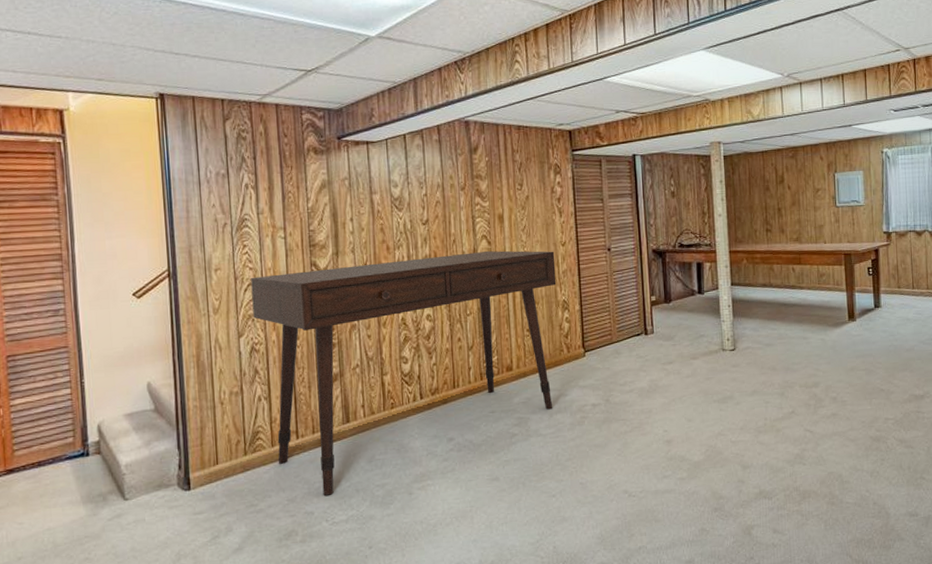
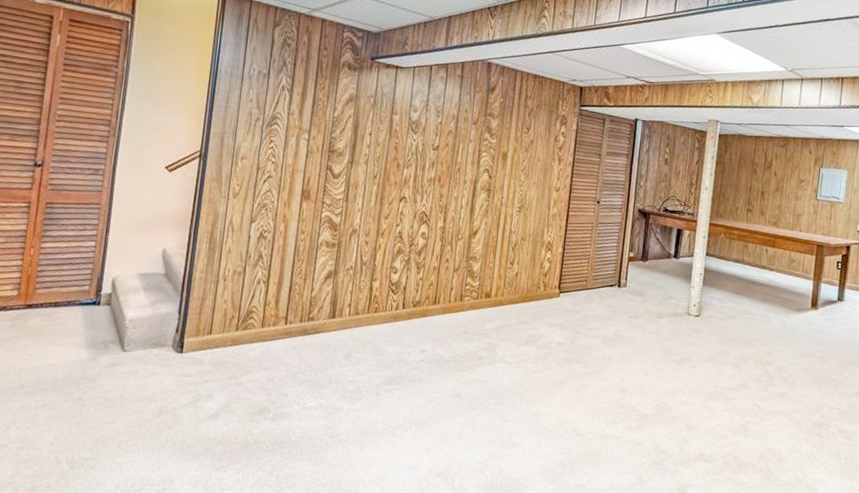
desk: present [251,250,557,496] -> none [264,170,548,382]

